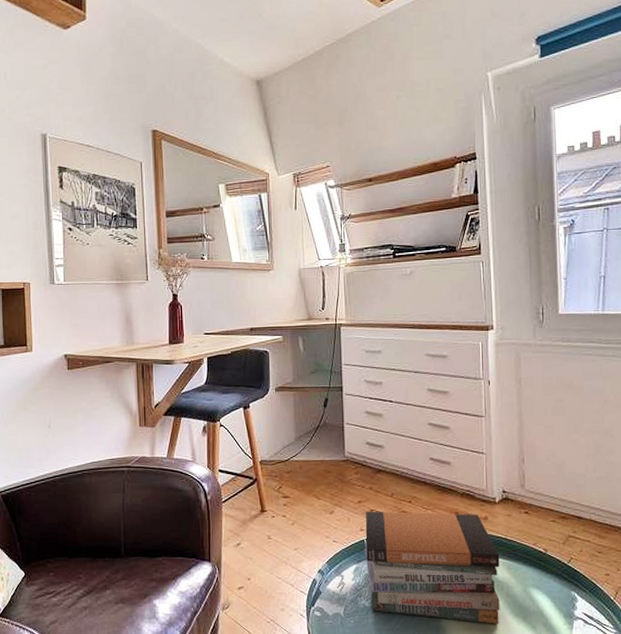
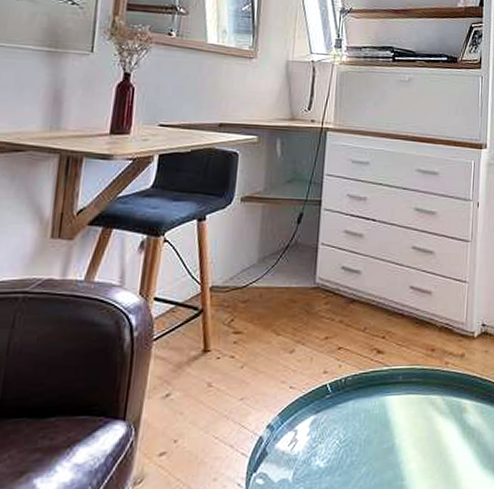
book stack: present [364,511,500,624] -> none [326,349,473,479]

